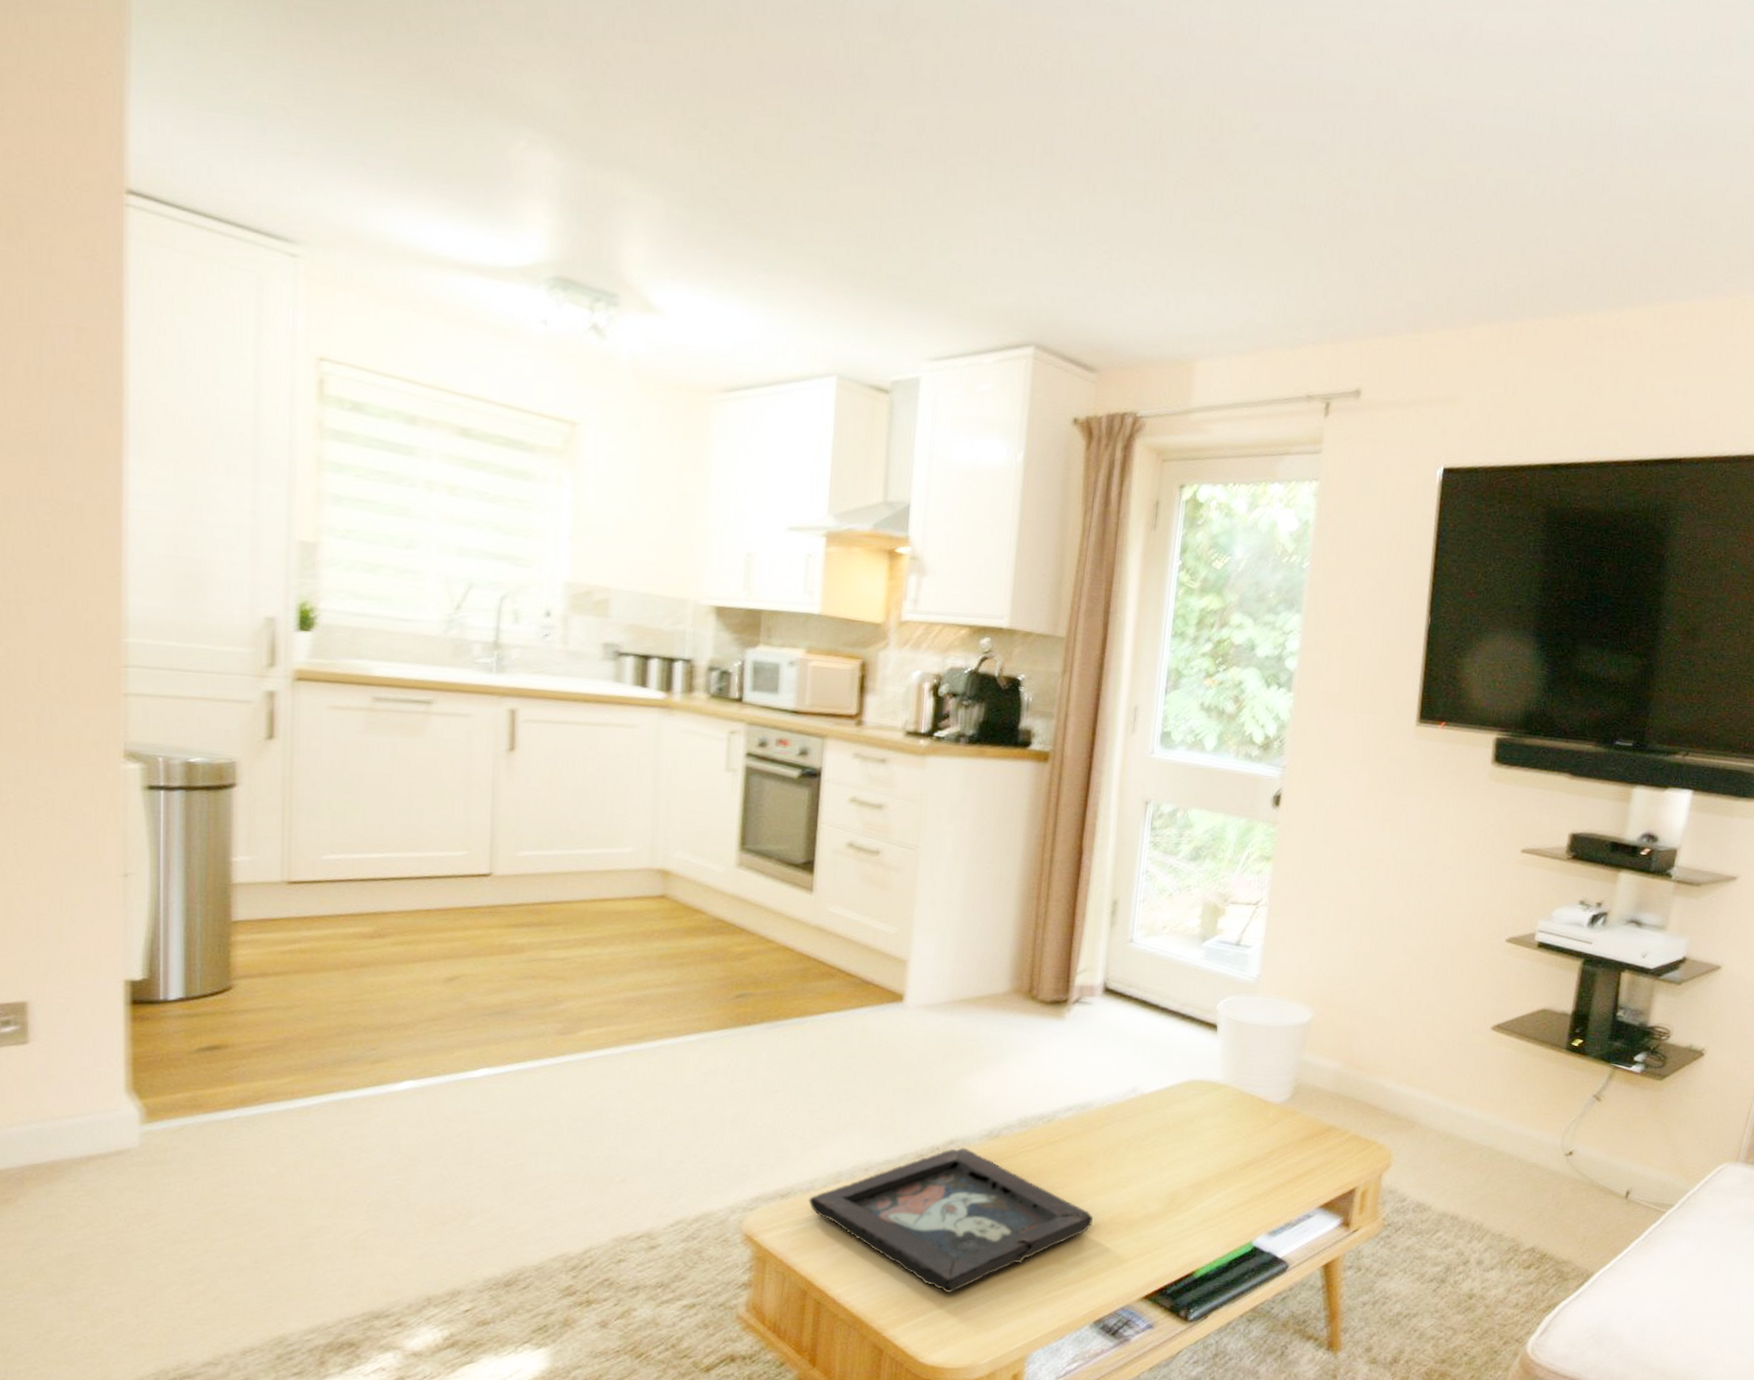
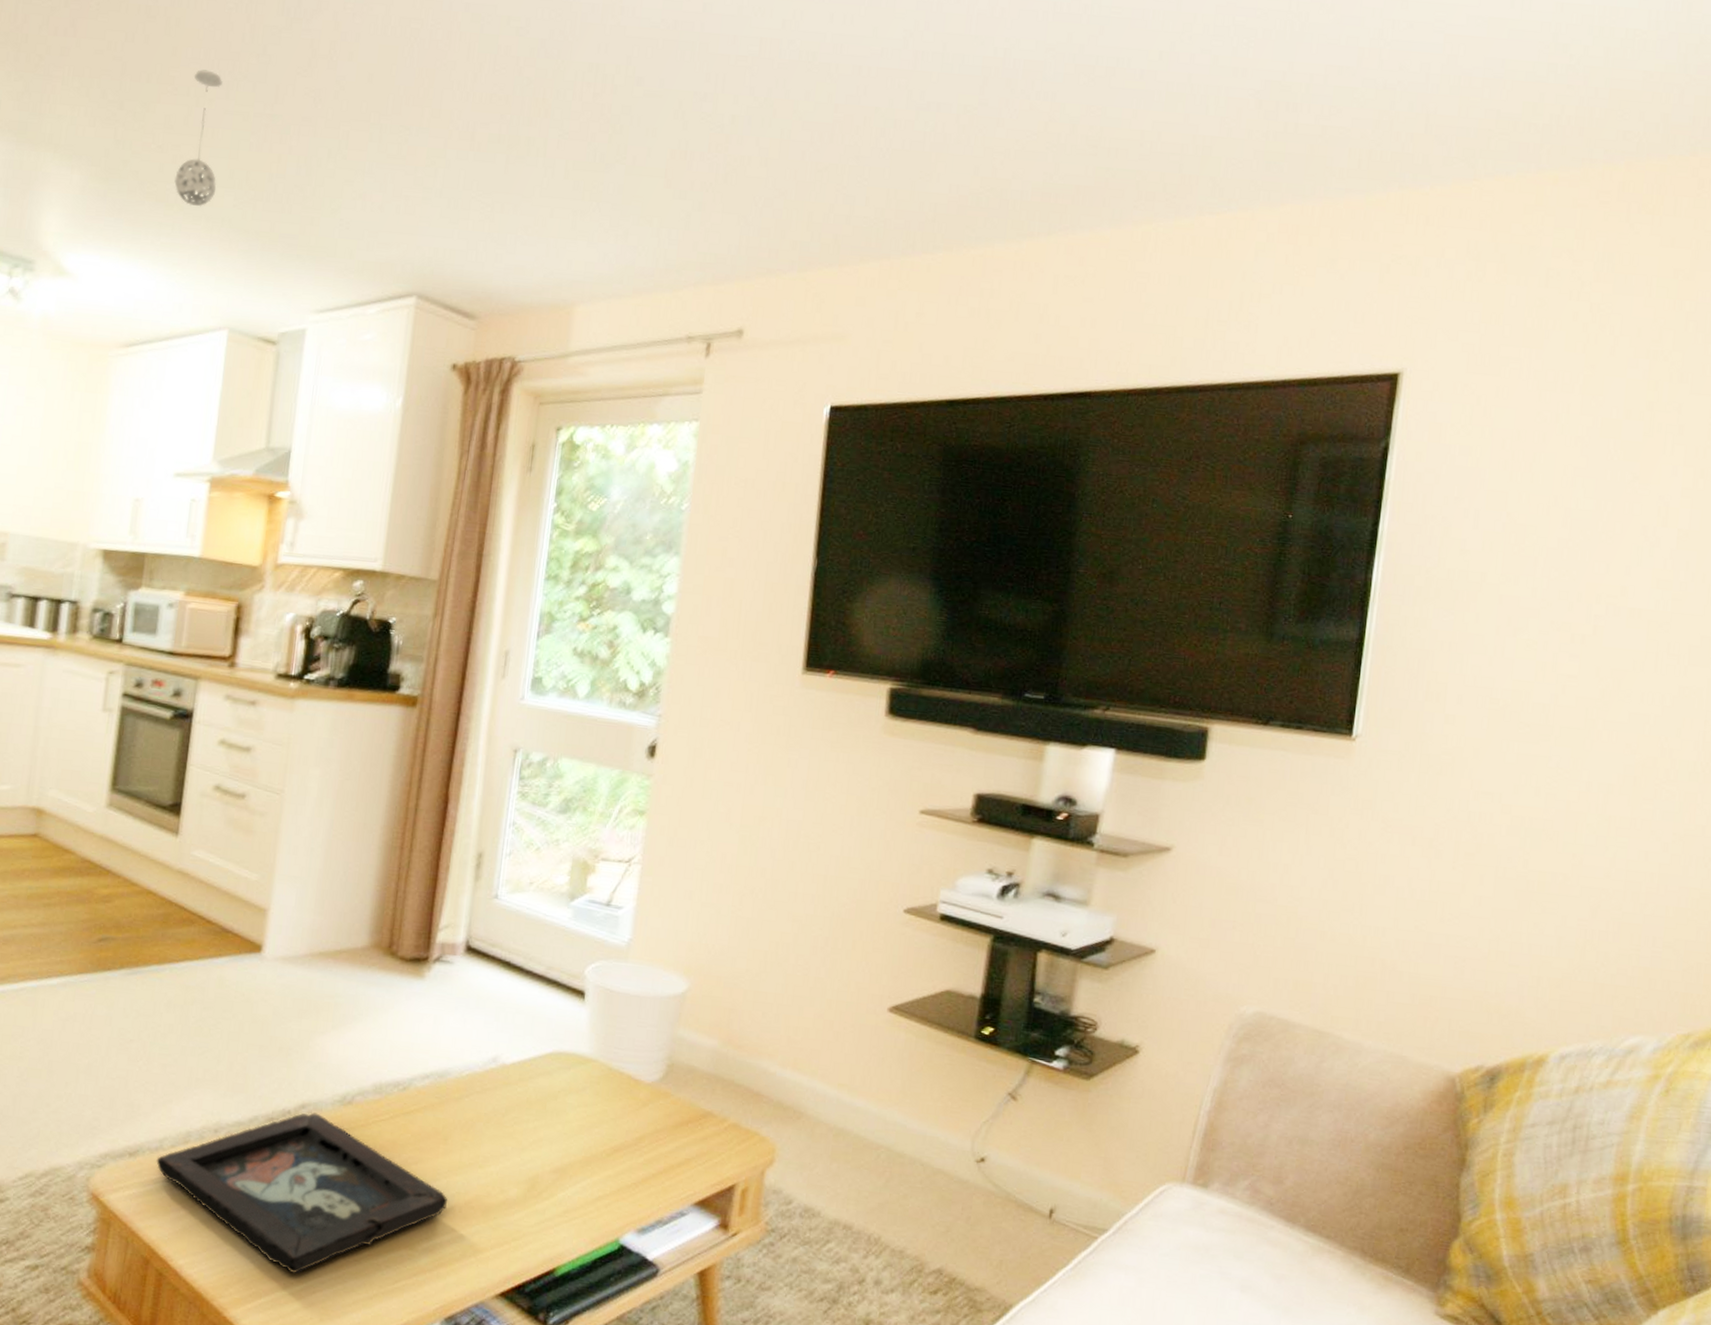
pendant light: none [769,88,816,242] -> present [174,69,222,207]

